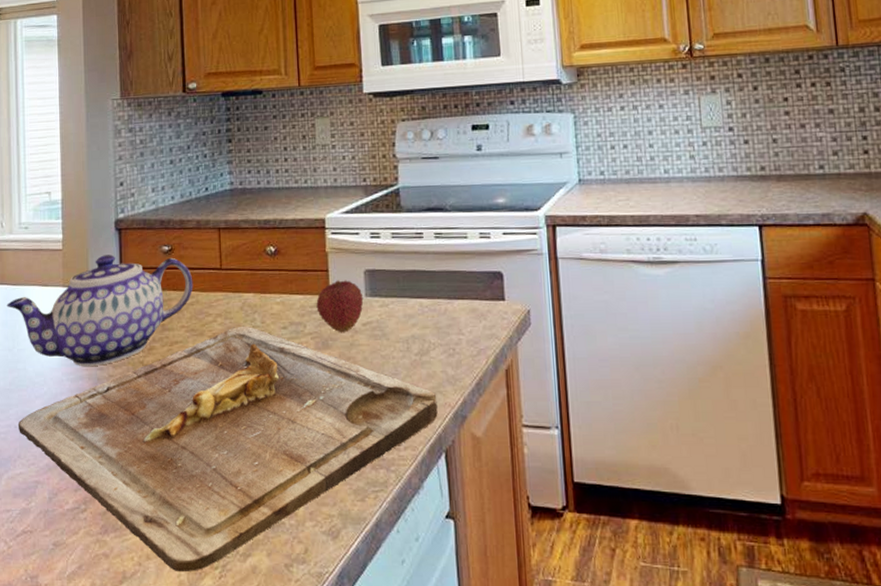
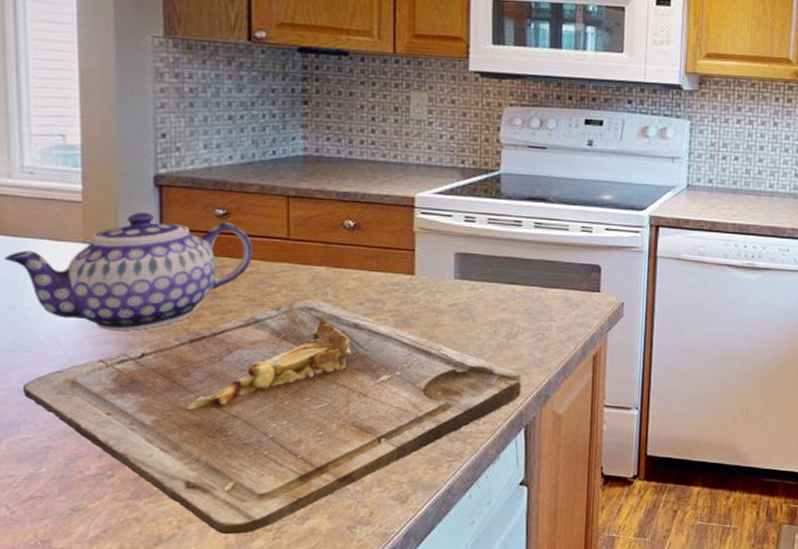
fruit: present [316,280,364,333] -> none [398,260,452,313]

